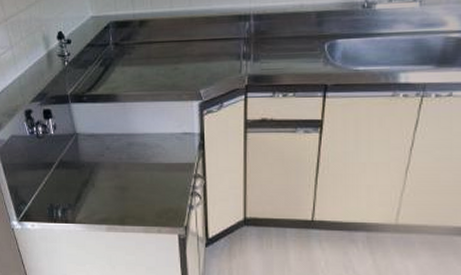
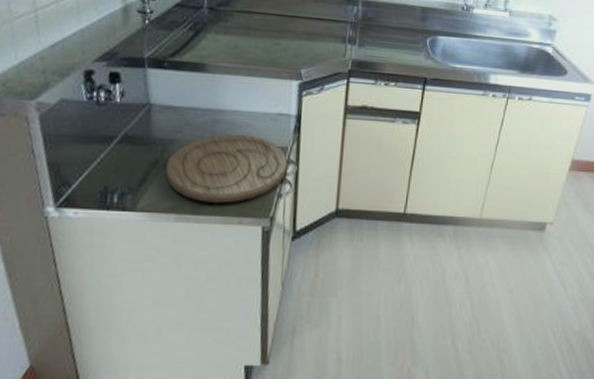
cutting board: none [95,154,195,215] -> present [165,134,288,203]

